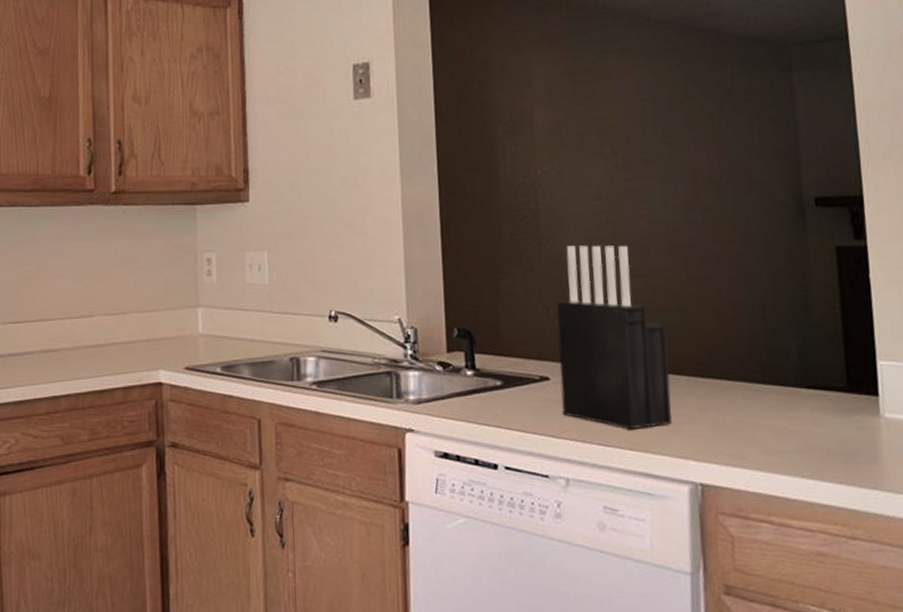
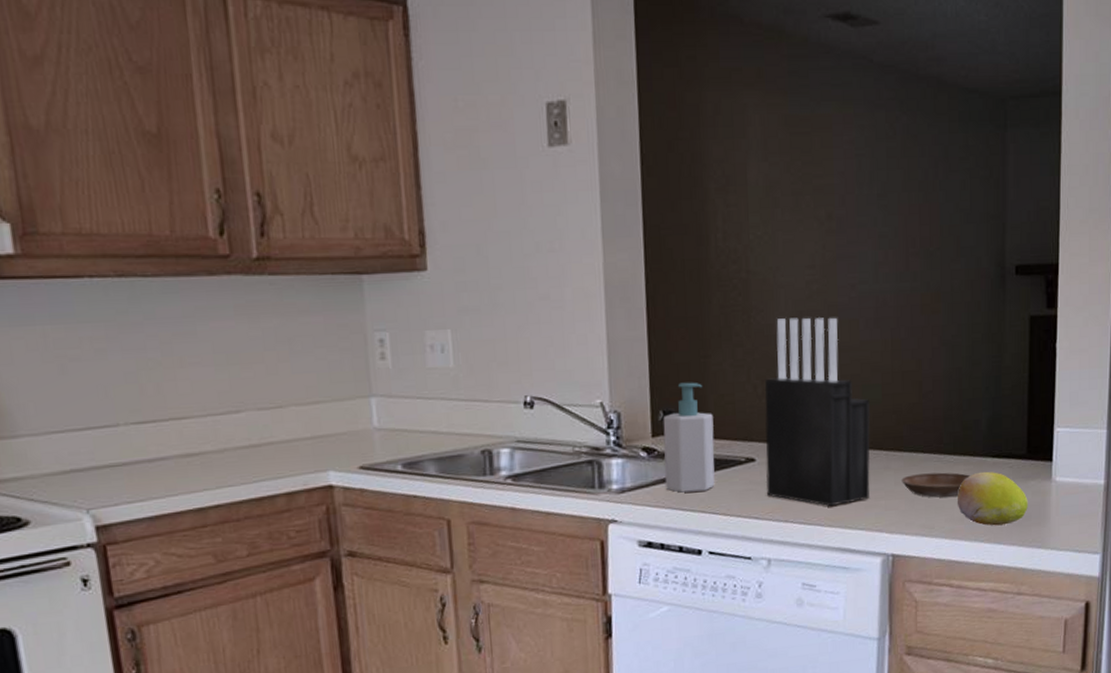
soap bottle: none [457,302,510,407] -> present [663,382,715,493]
saucer: none [706,401,784,427] -> present [902,472,971,498]
fruit: none [770,402,855,461] -> present [957,471,1028,526]

